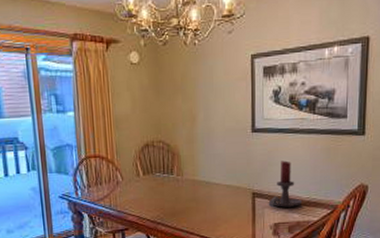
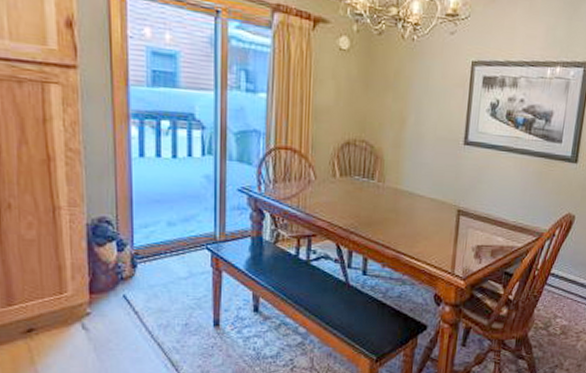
candle holder: present [268,160,303,208] -> none [473,179,509,230]

